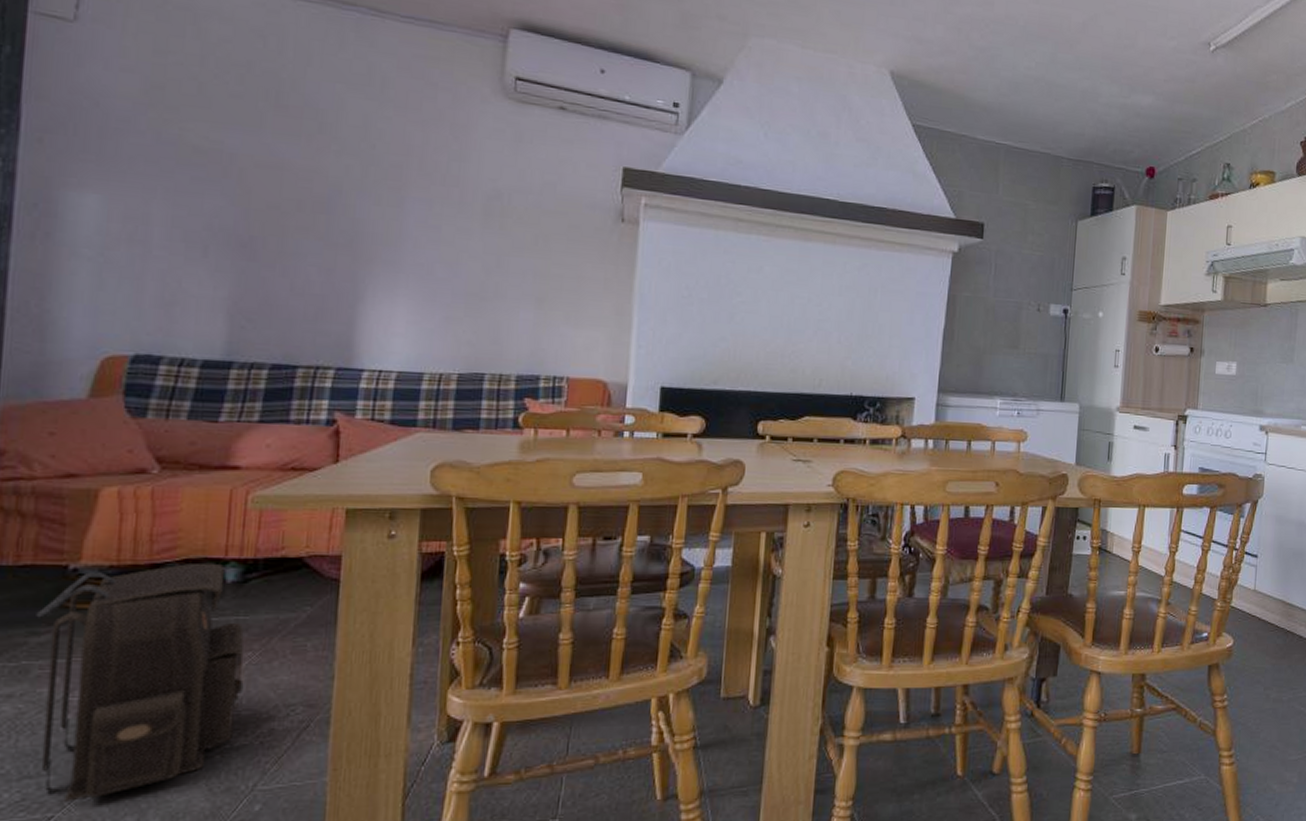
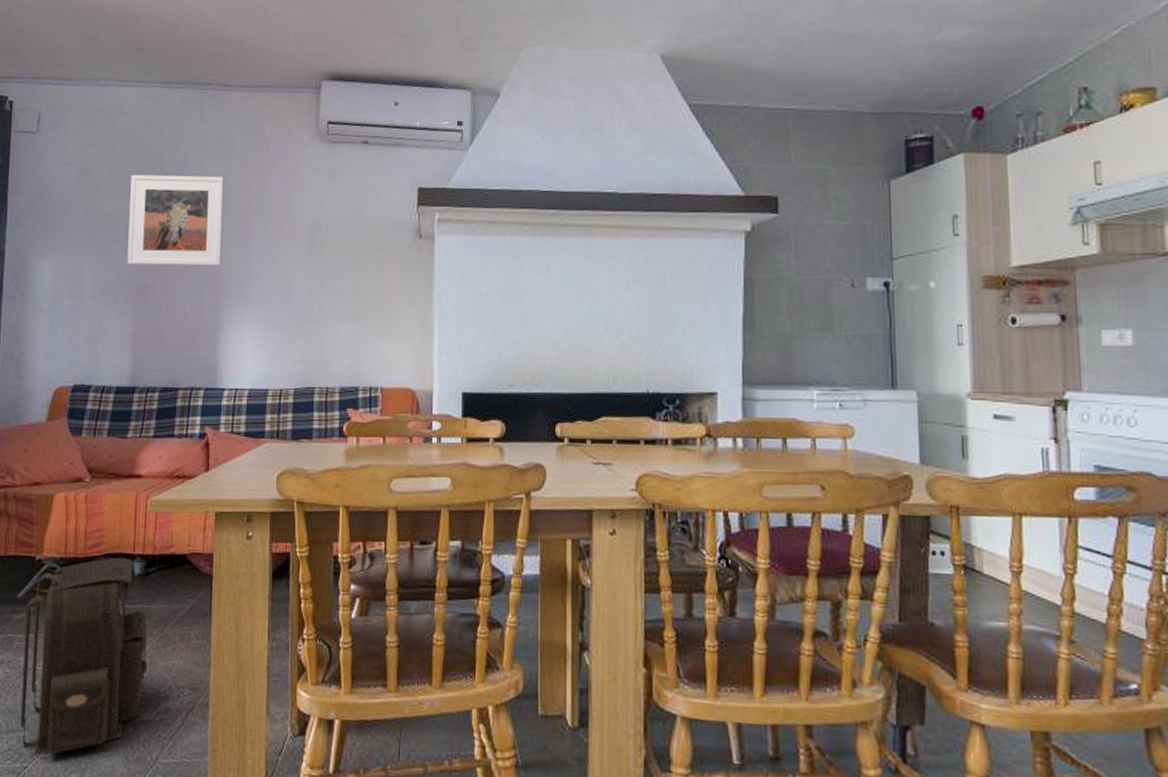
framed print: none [223,98,372,226] -> present [127,174,224,266]

